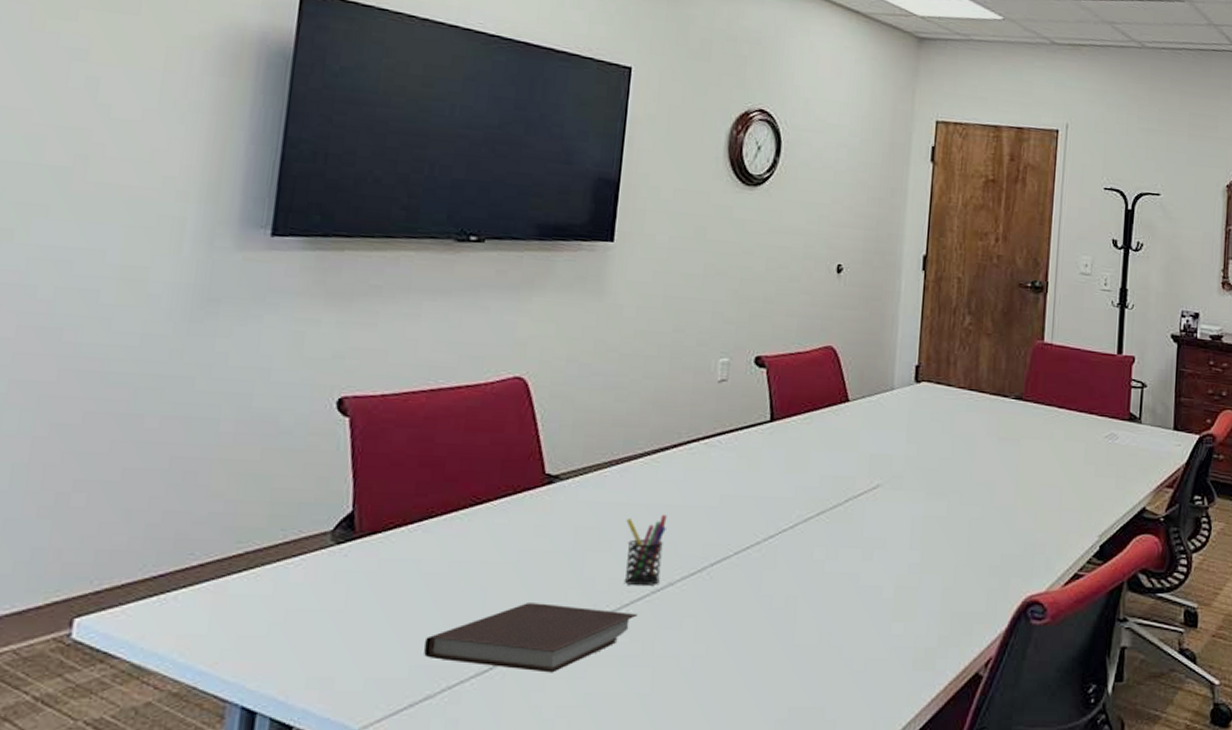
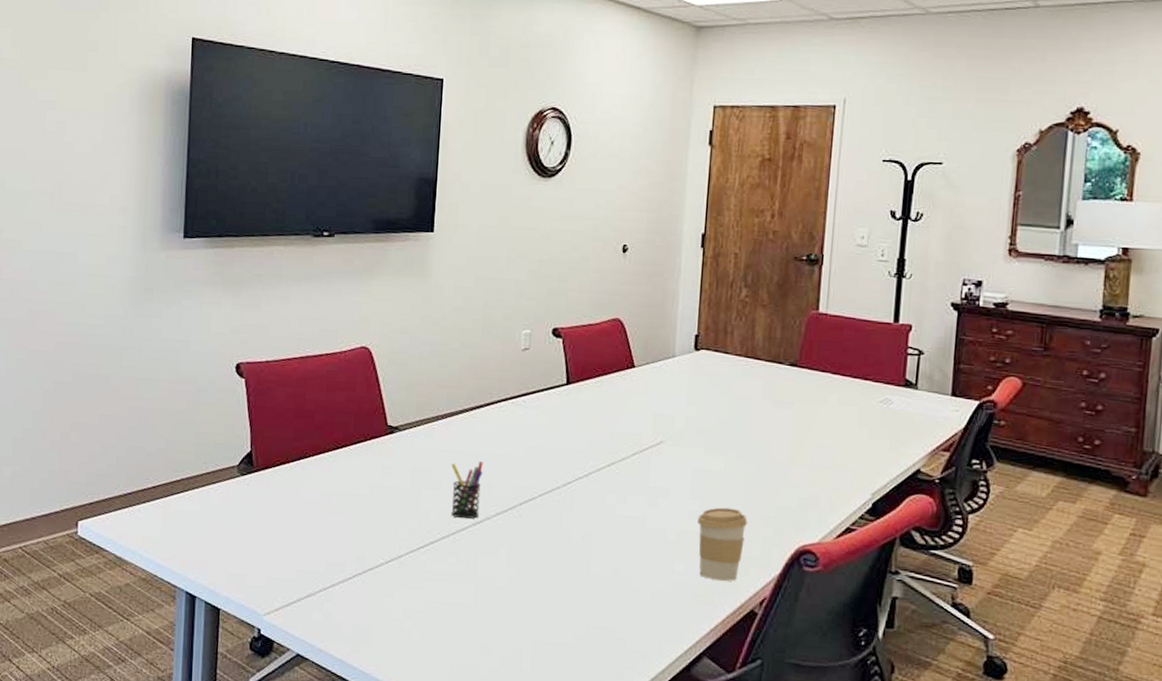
notebook: present [423,603,638,673] -> none [305,527,463,583]
coffee cup: none [917,558,971,641] -> present [697,507,747,581]

